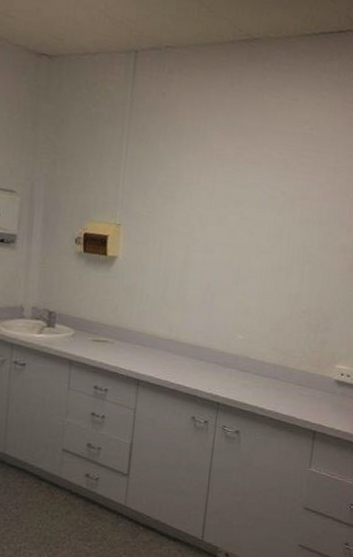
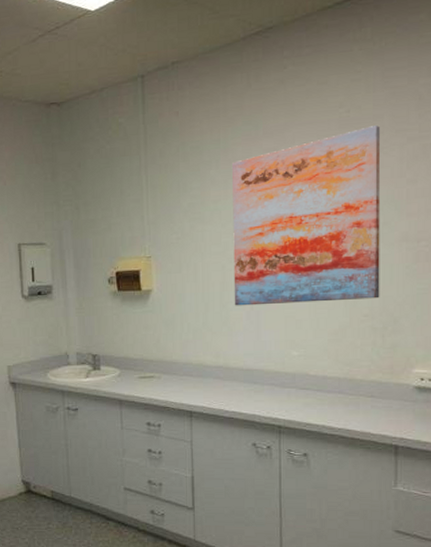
wall art: none [192,146,335,298] -> present [232,125,381,306]

